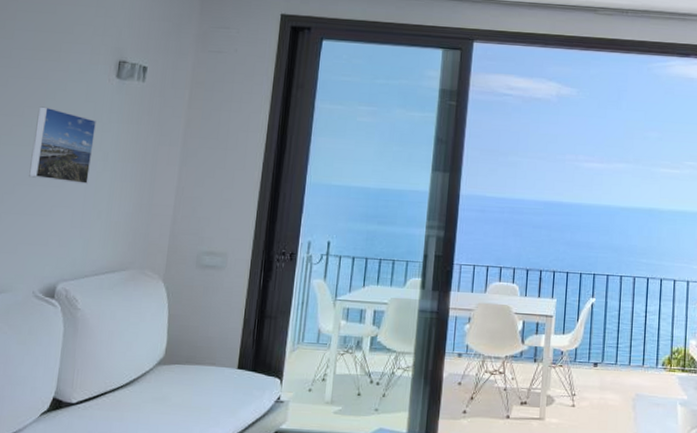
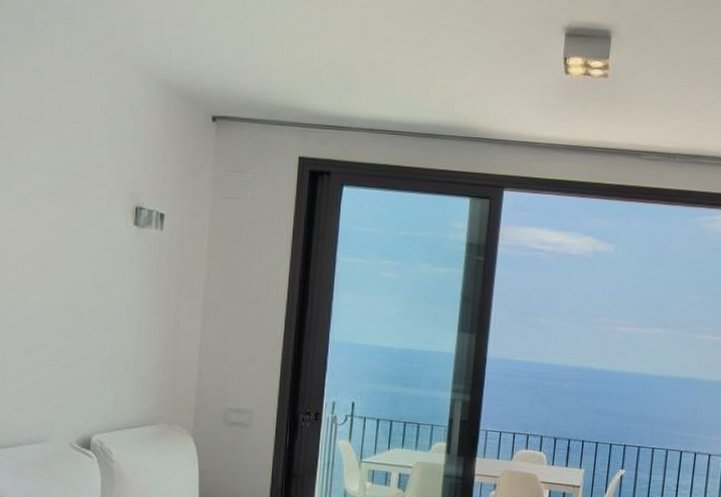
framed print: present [29,106,97,185] -> none [56,254,119,337]

